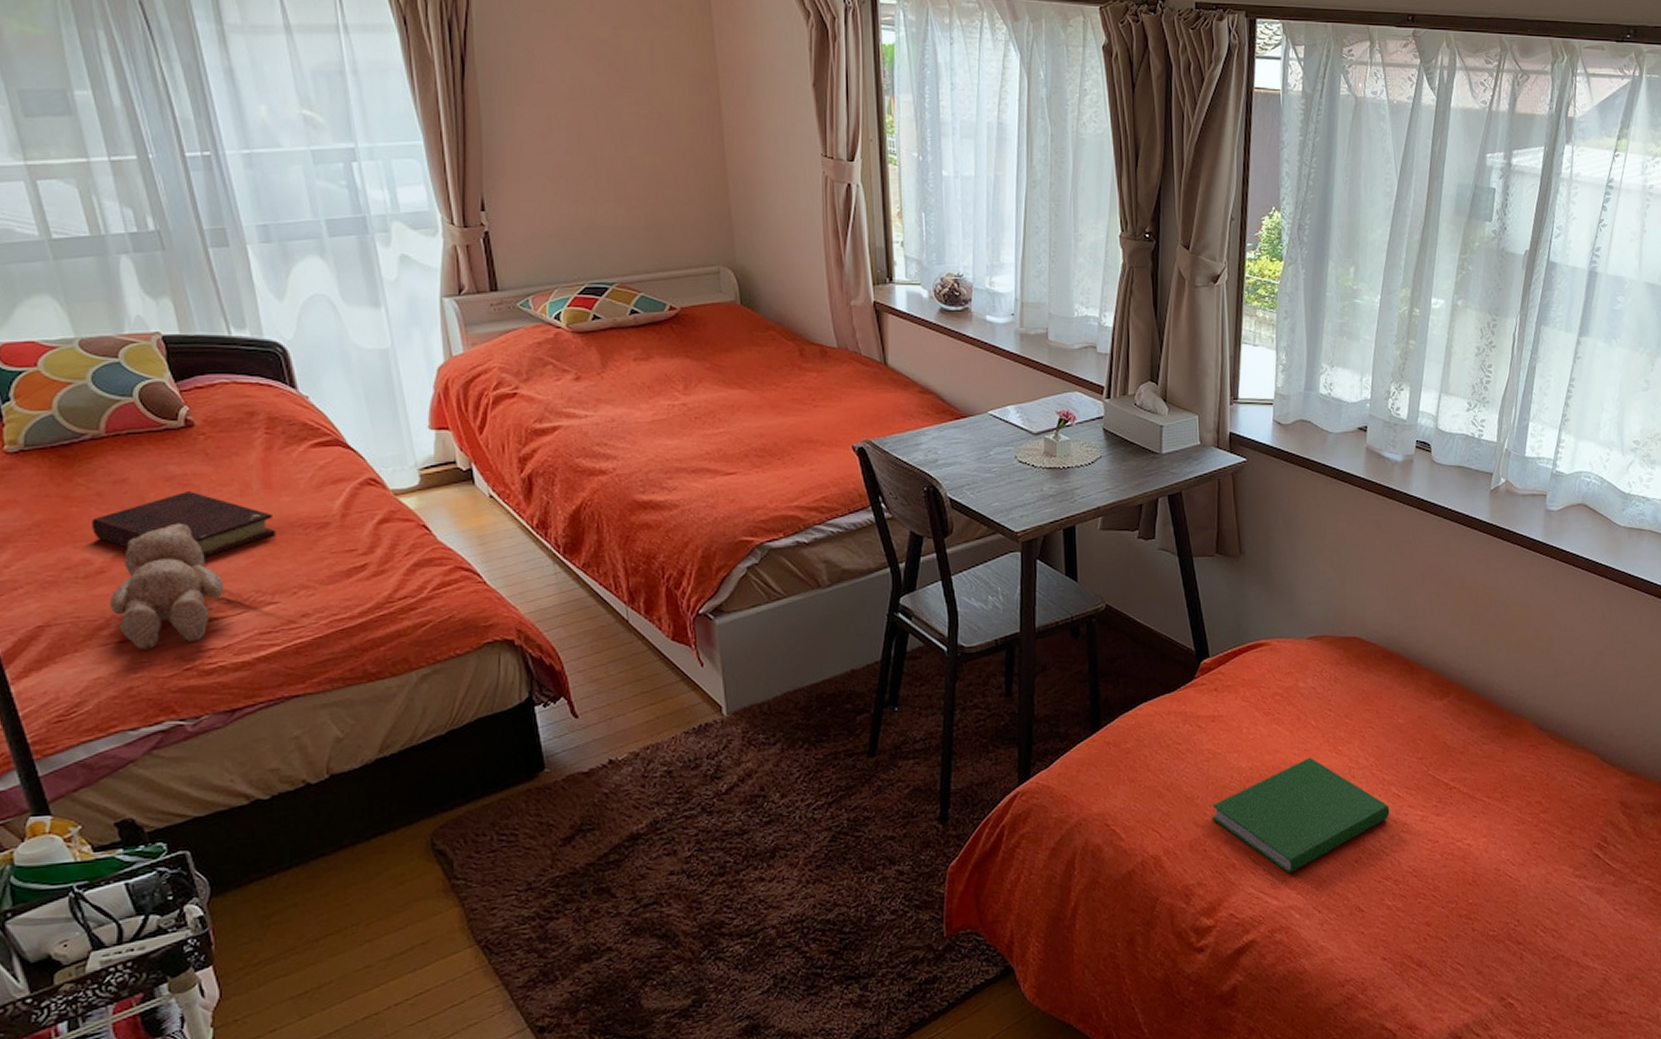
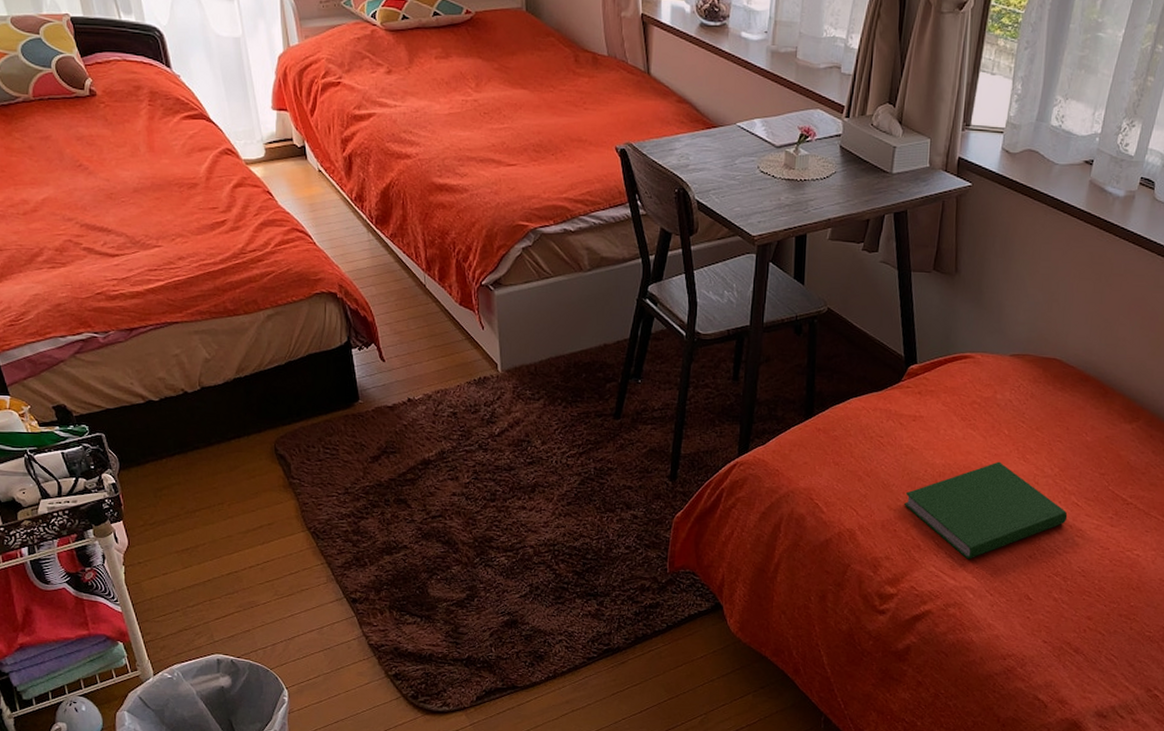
book: present [93,490,276,559] -> none [27,149,158,206]
teddy bear: present [111,522,225,650] -> none [42,175,122,276]

